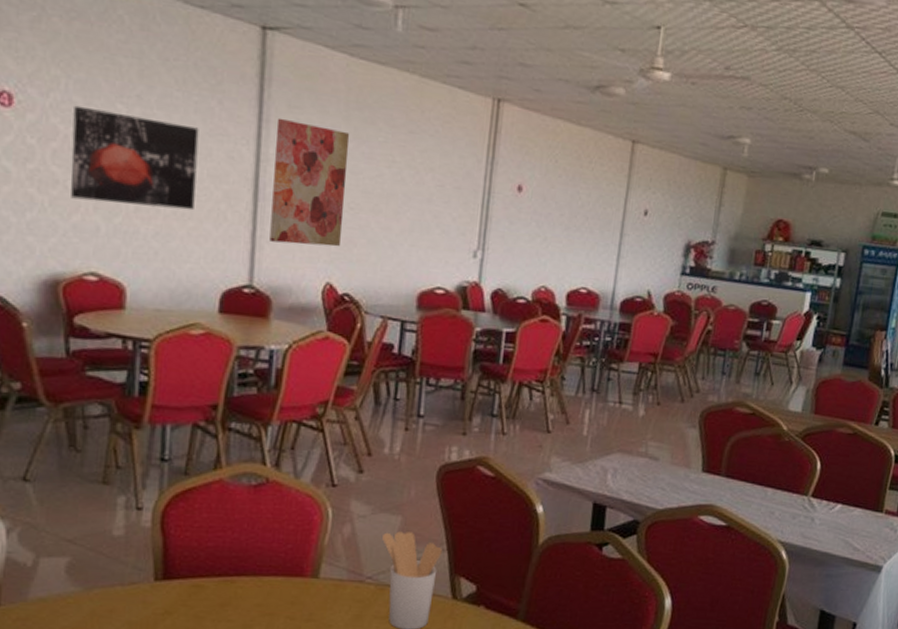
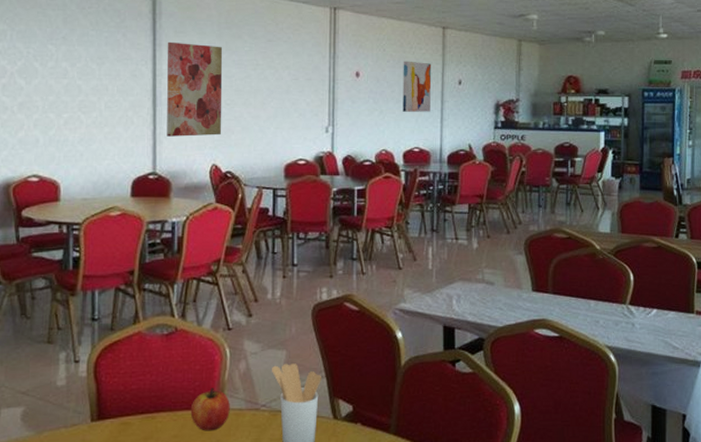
wall art: present [70,105,199,211] -> none [16,50,109,120]
apple: none [279,552,329,602] -> present [190,388,230,431]
wall art: none [572,177,614,246] -> present [403,61,432,112]

